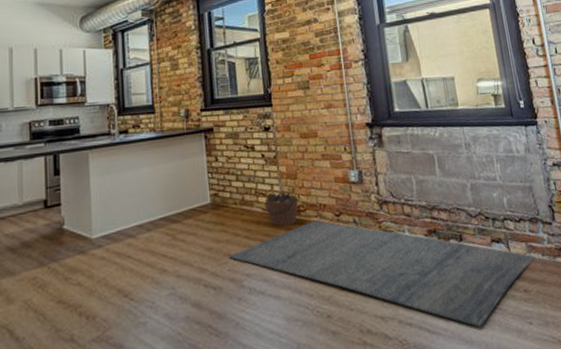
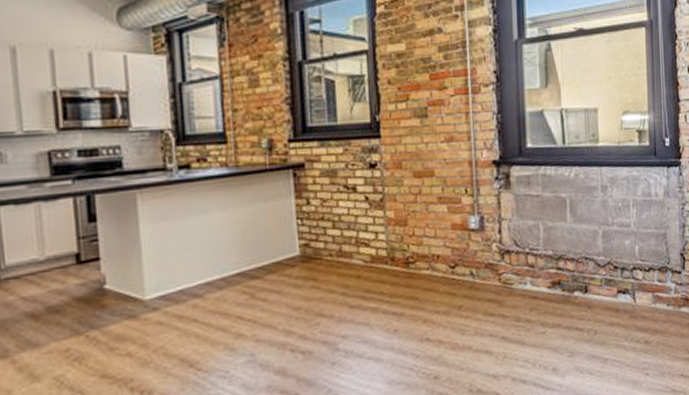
rug: present [229,220,536,328] -> none [322,272,660,381]
bucket: present [264,191,299,227] -> none [367,240,408,281]

